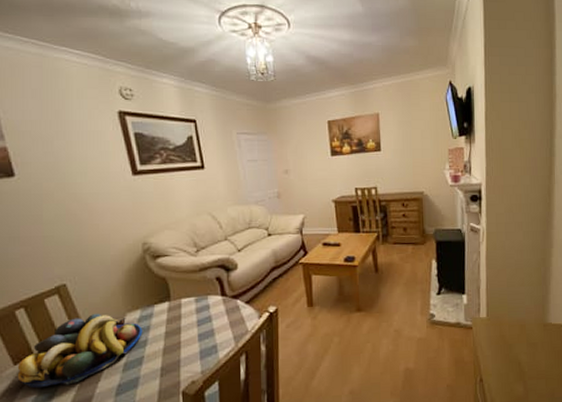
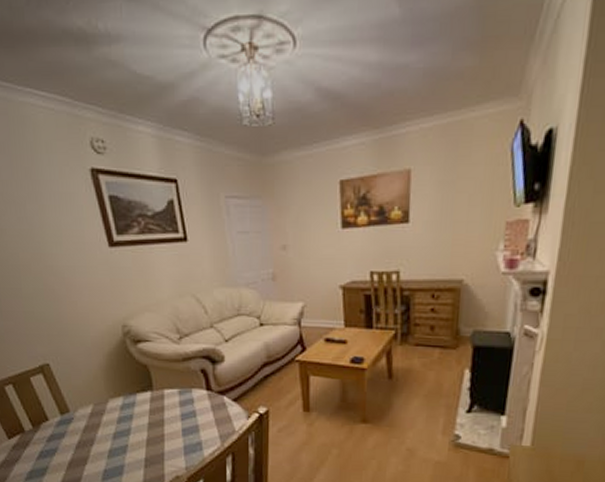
fruit bowl: present [17,313,143,388] -> none [11,396,126,464]

